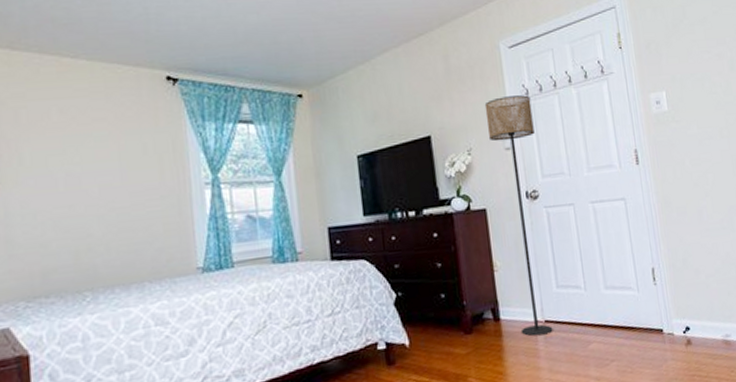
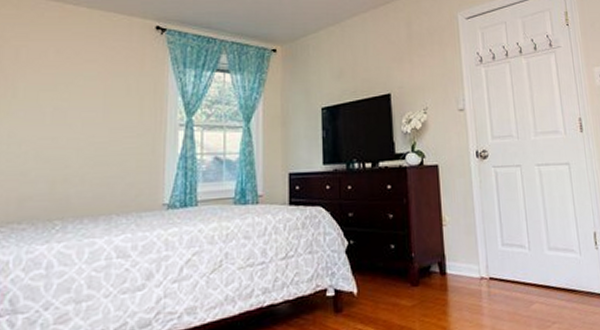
floor lamp: present [484,95,553,337] -> none [441,62,497,293]

